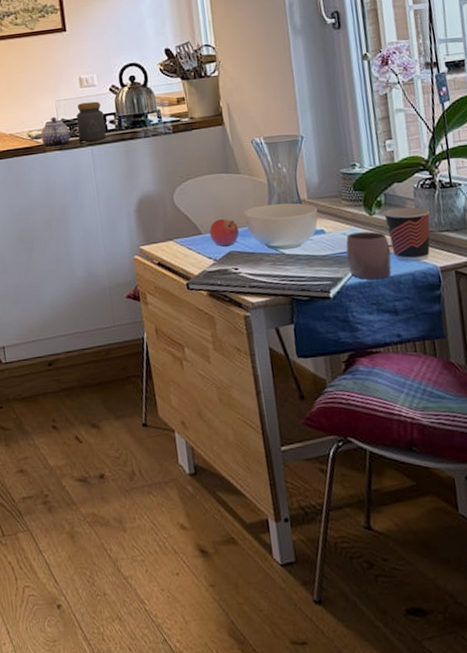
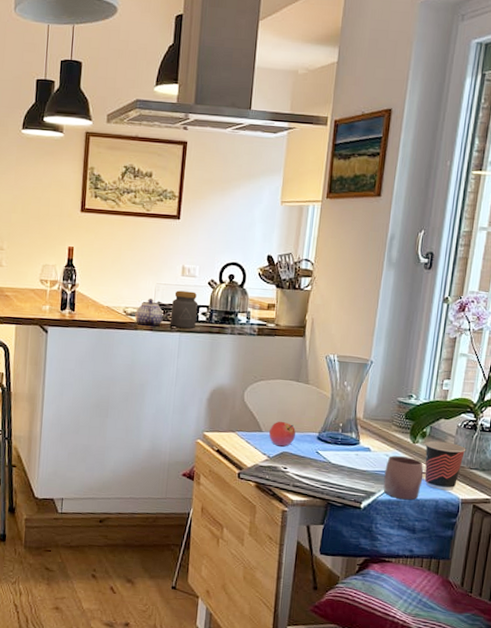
bowl: present [244,203,318,251] -> none [303,416,369,461]

